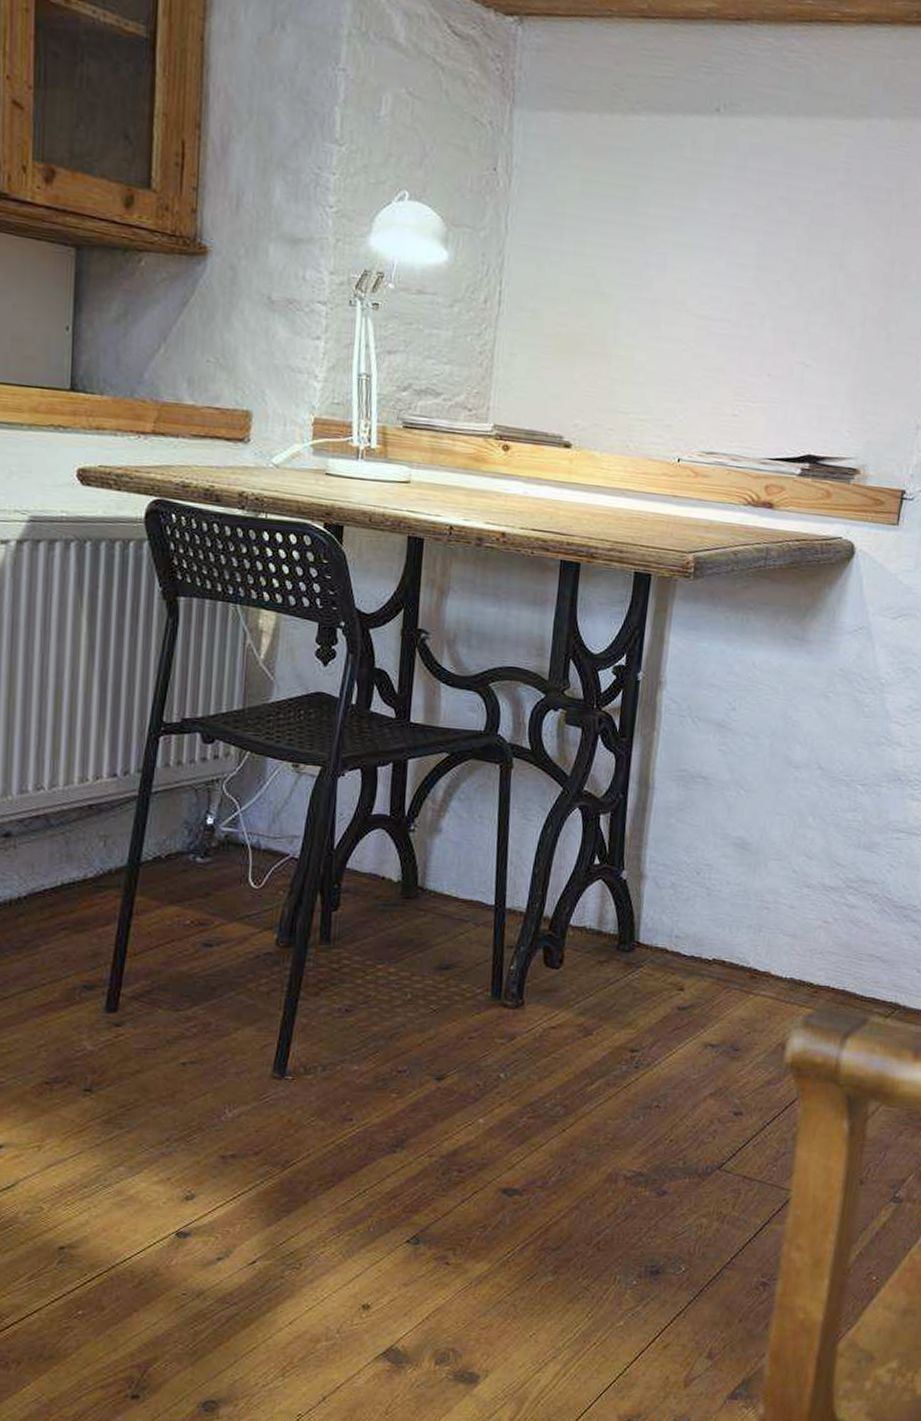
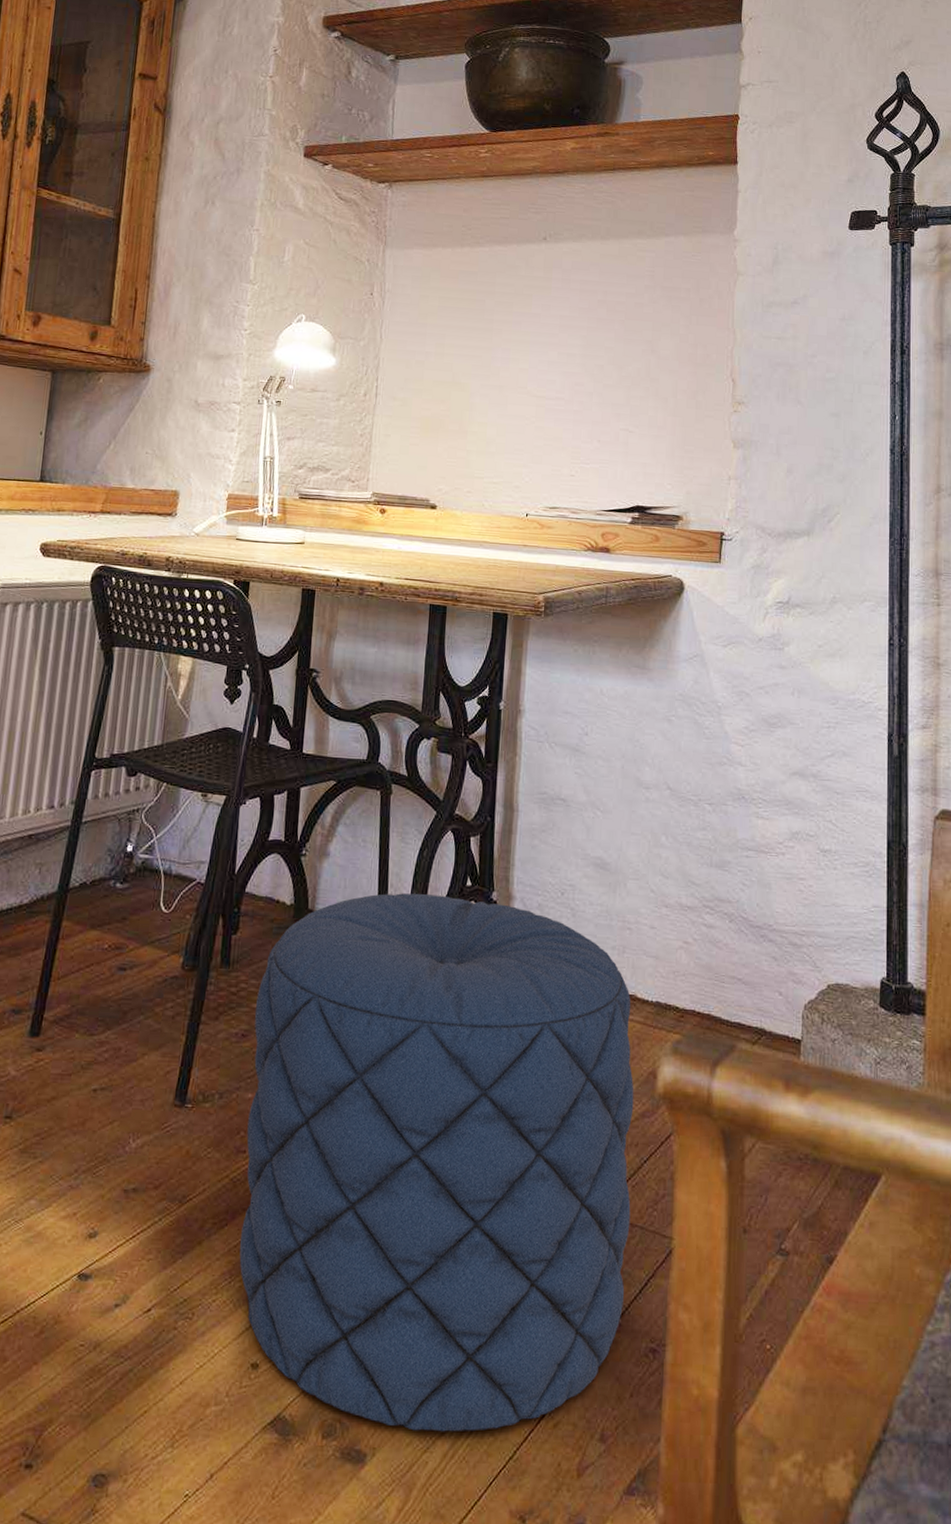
pouf: none [347,871,764,1356] -> present [239,893,634,1432]

